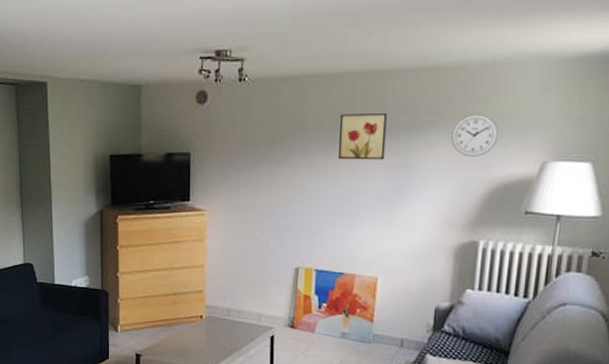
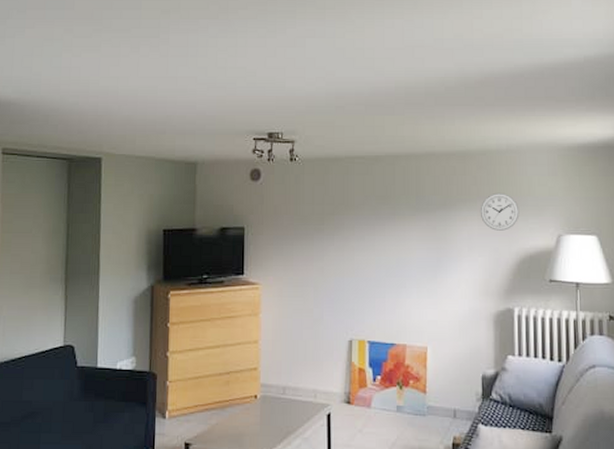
wall art: present [339,112,388,160] -> none [383,191,425,234]

